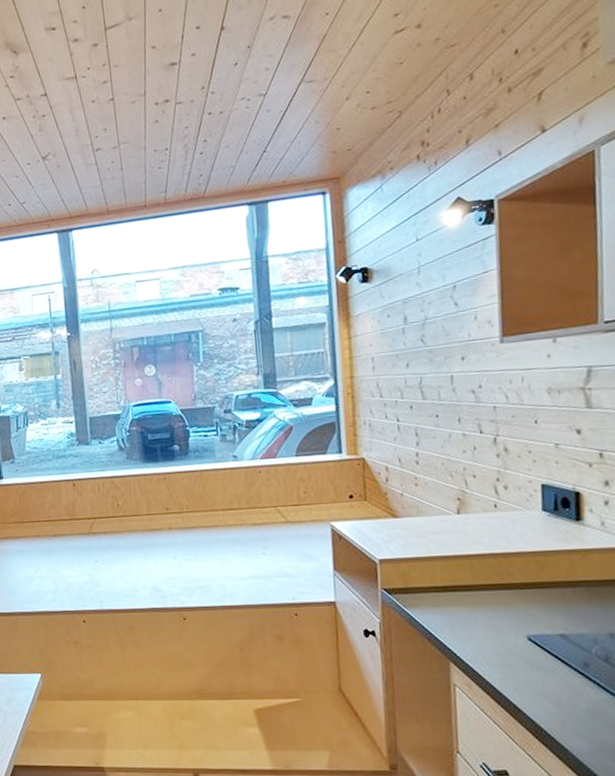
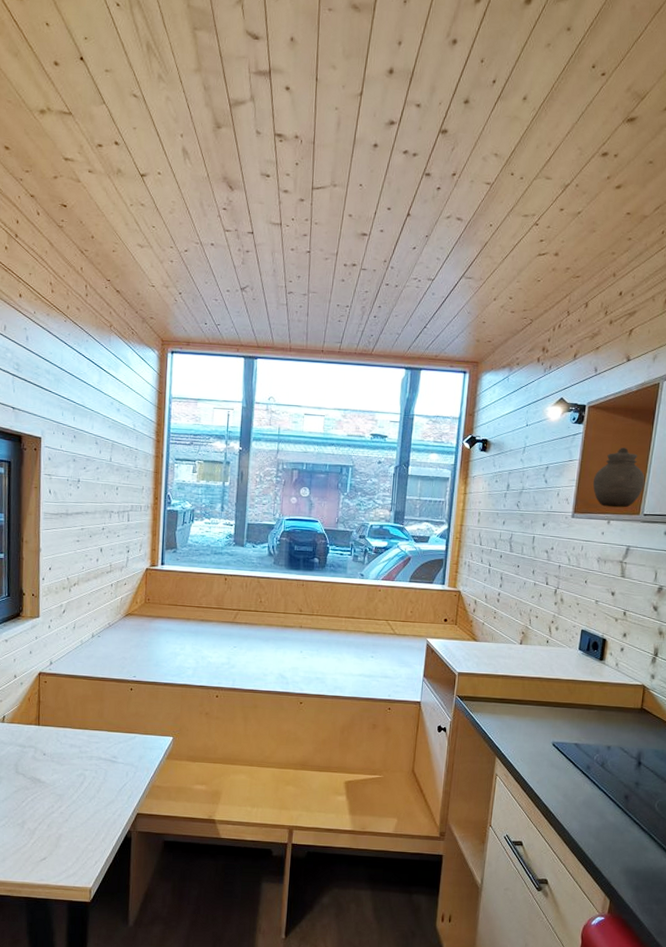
jar: none [521,241,598,322] -> present [592,448,645,508]

